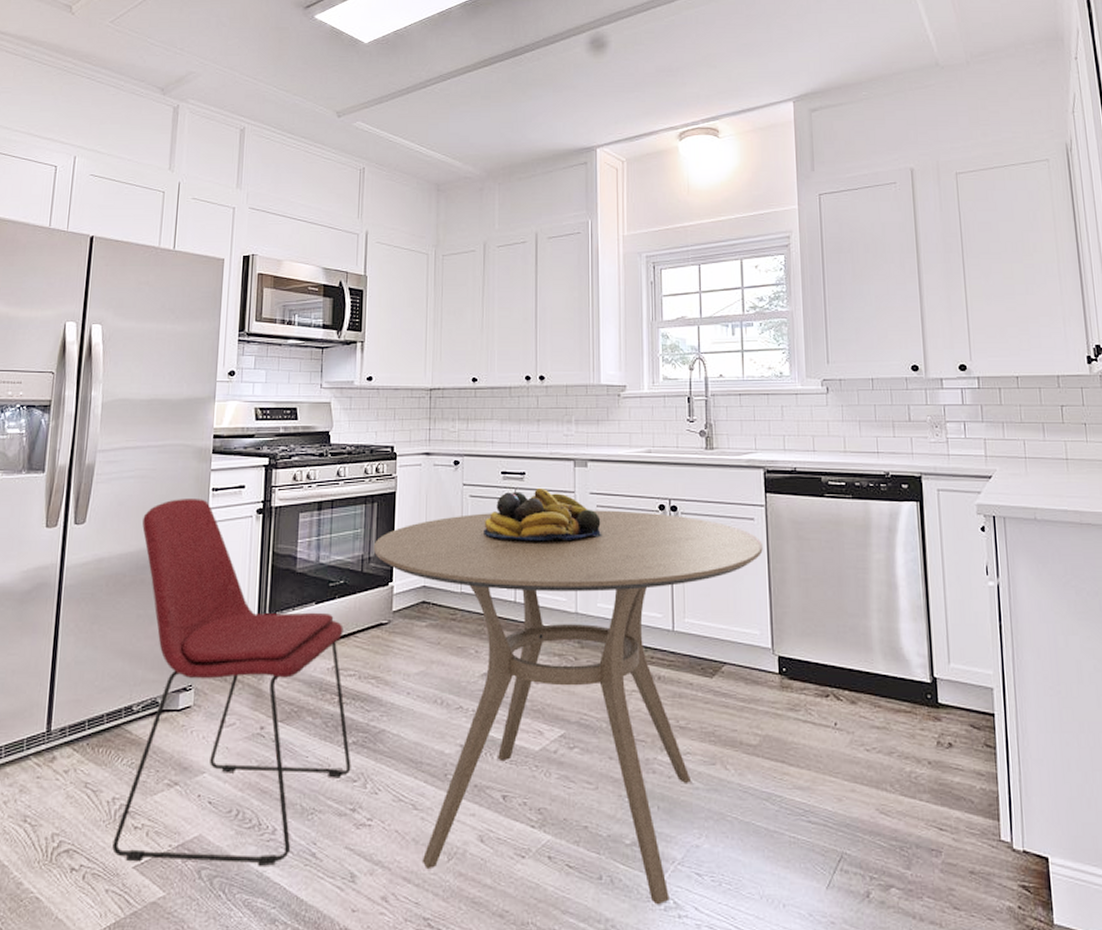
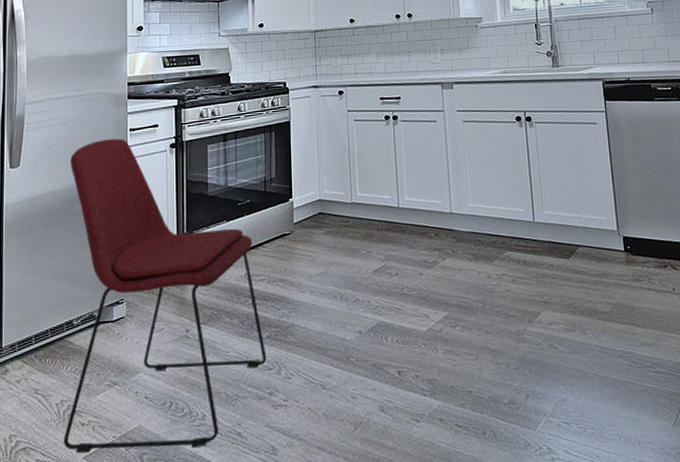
dining table: present [373,510,763,905] -> none [273,123,605,452]
fruit bowl: present [484,487,602,540] -> none [368,109,469,156]

